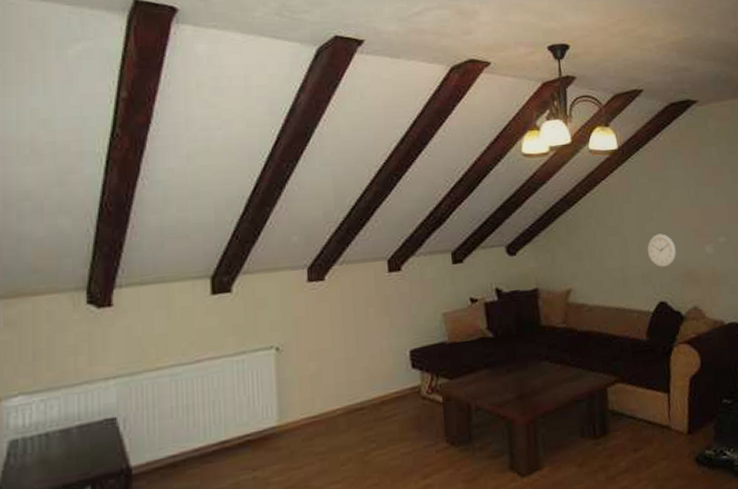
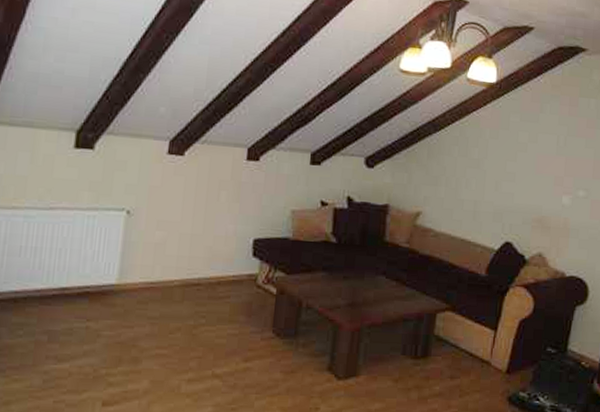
wall clock: present [647,233,676,268] -> none [503,175,533,210]

